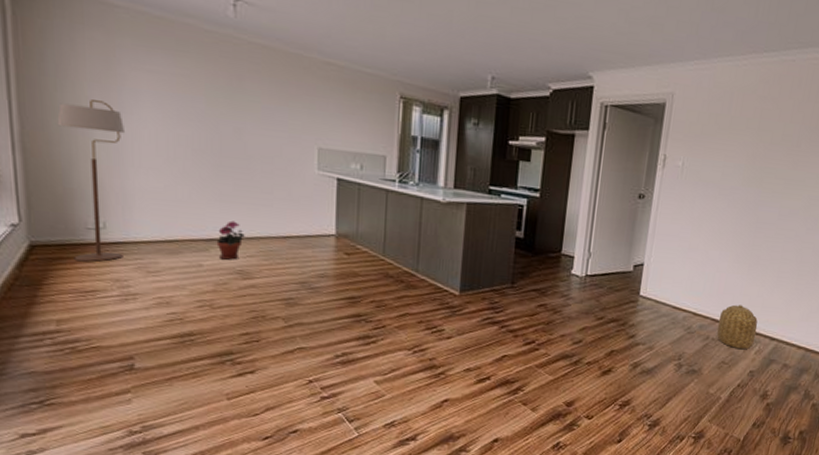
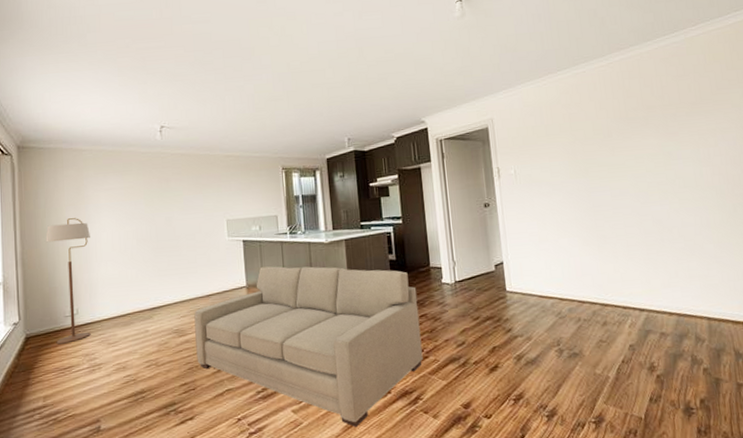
potted plant: present [216,220,245,260] -> none [157,290,178,323]
sofa: none [264,216,541,408] -> present [194,266,423,427]
basket: present [717,304,758,350] -> none [584,283,625,326]

